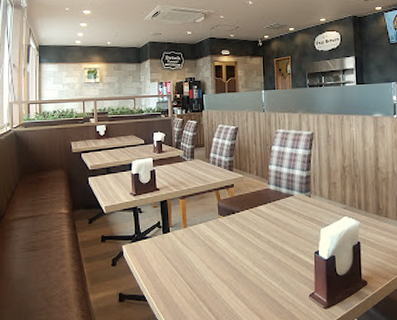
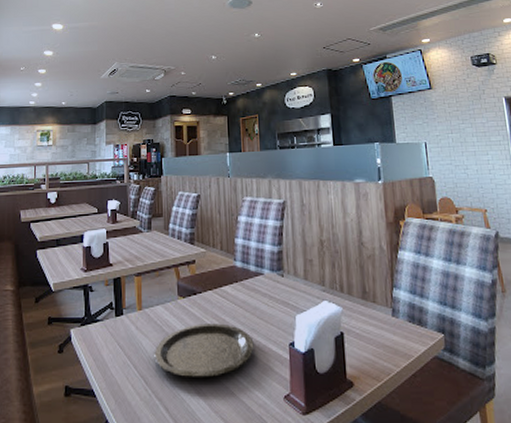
plate: none [198,237,285,283] -> present [154,323,254,378]

